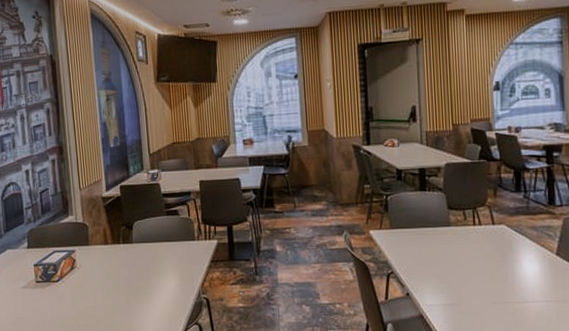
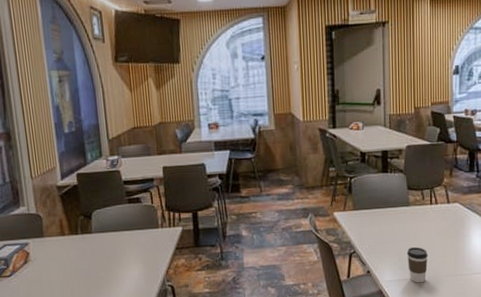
coffee cup: none [448,270,473,309] -> present [406,247,429,283]

